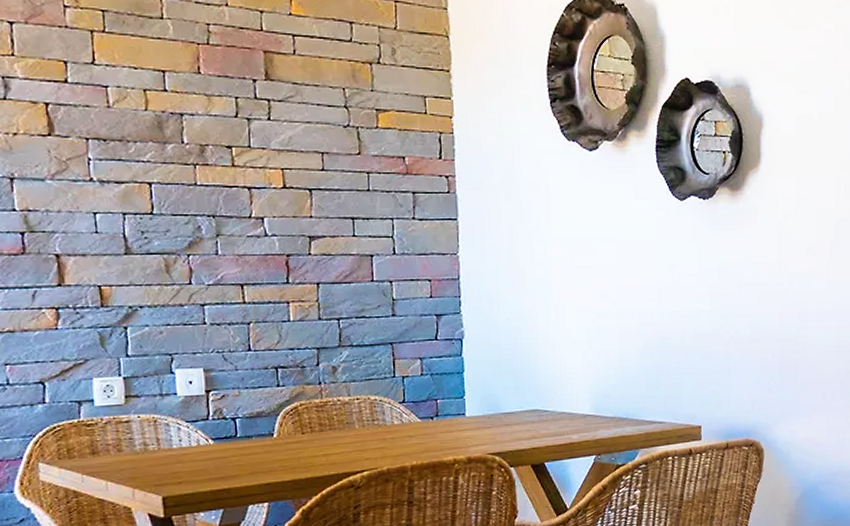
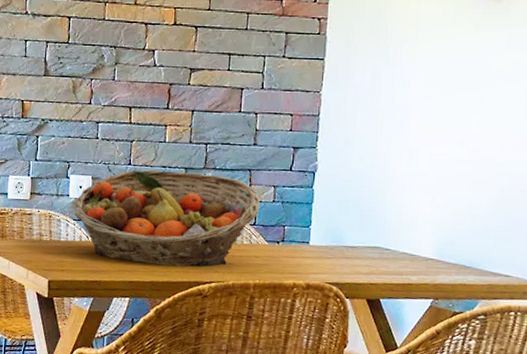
fruit basket: none [183,352,407,462] -> present [73,169,260,267]

